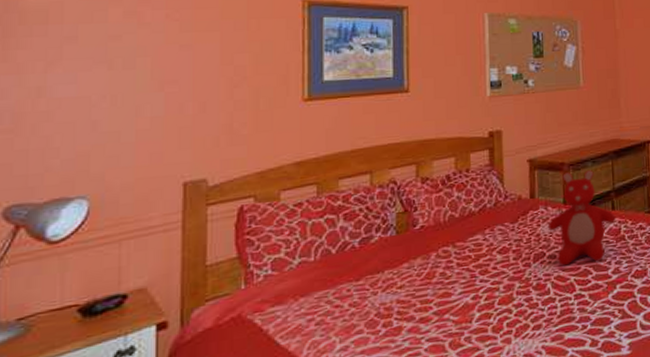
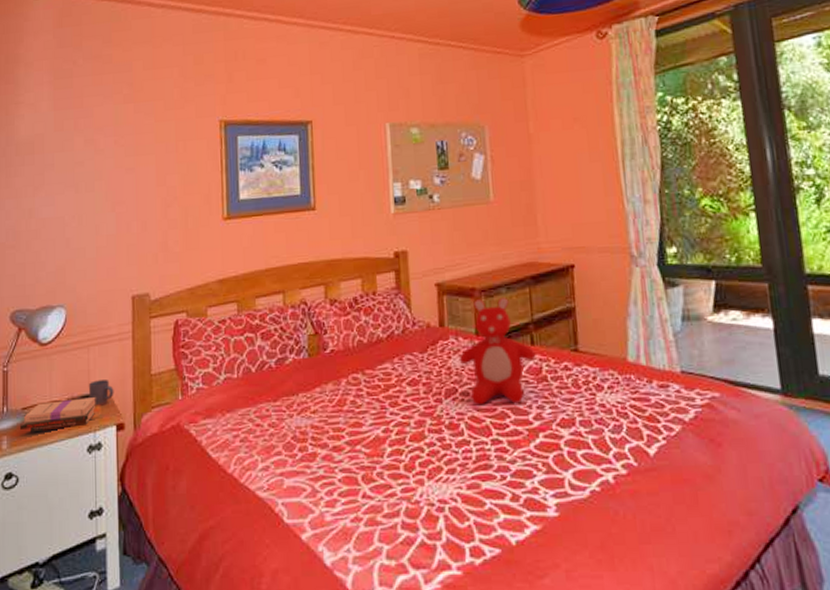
books: none [13,295,129,347] -> present [20,396,96,433]
mug: none [118,276,155,306] -> present [88,380,114,406]

